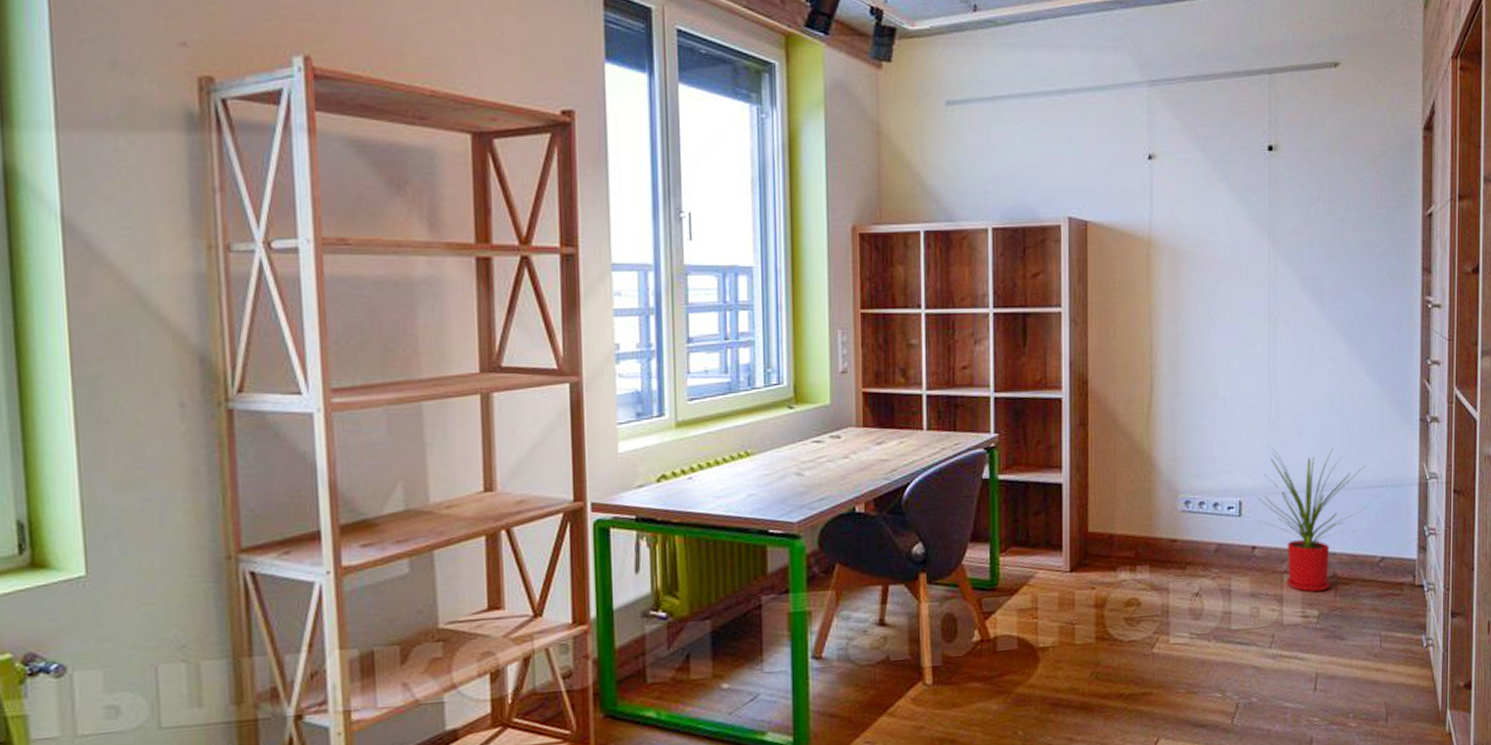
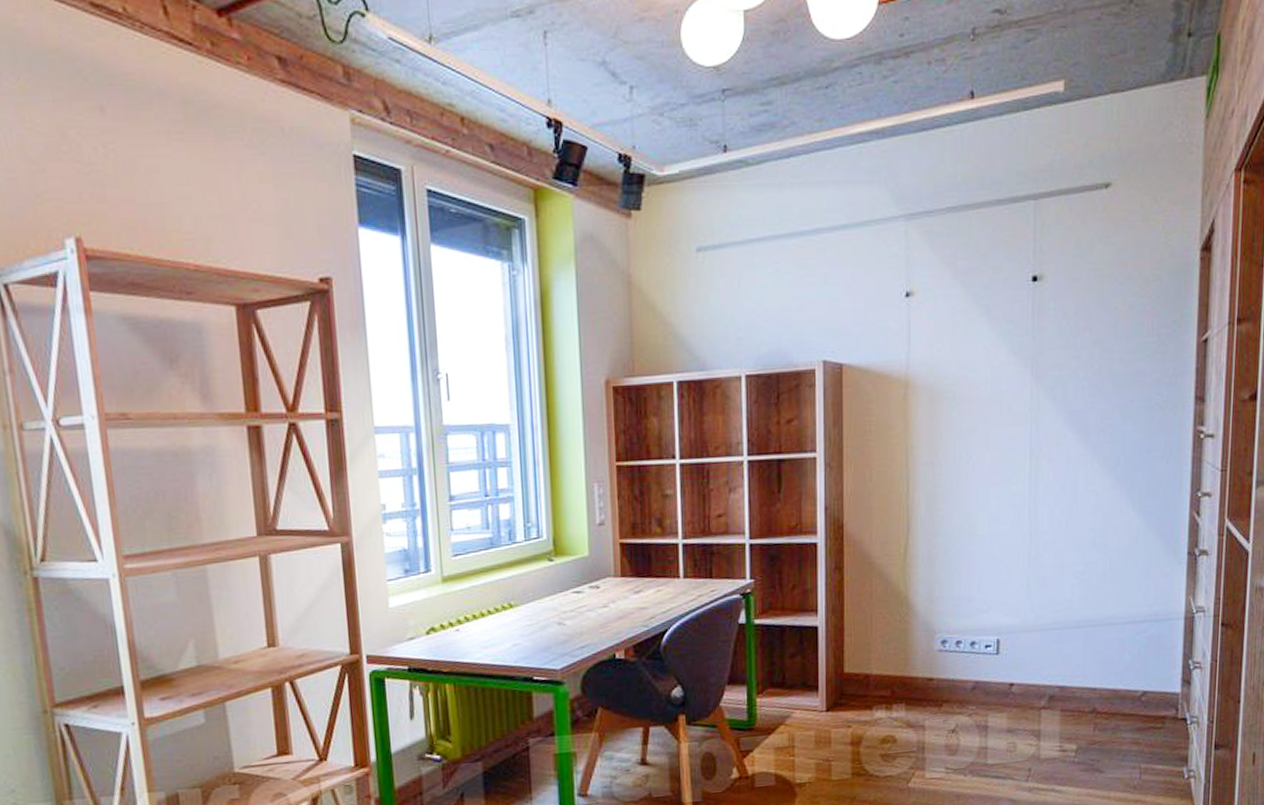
house plant: present [1257,446,1366,593] -> none [1015,584,1129,727]

